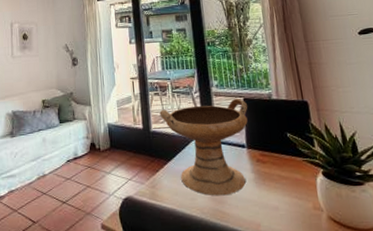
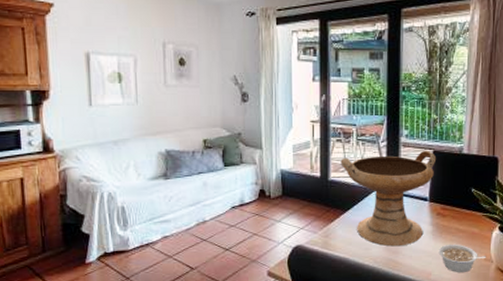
legume: none [264,191,315,224] -> present [438,244,487,273]

